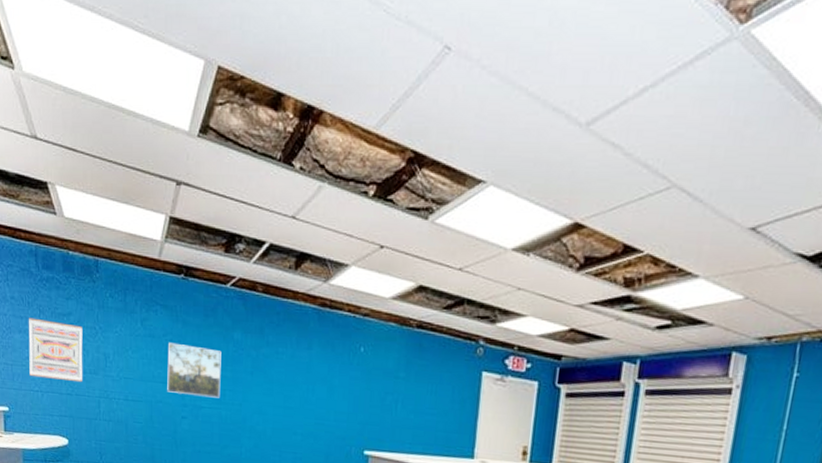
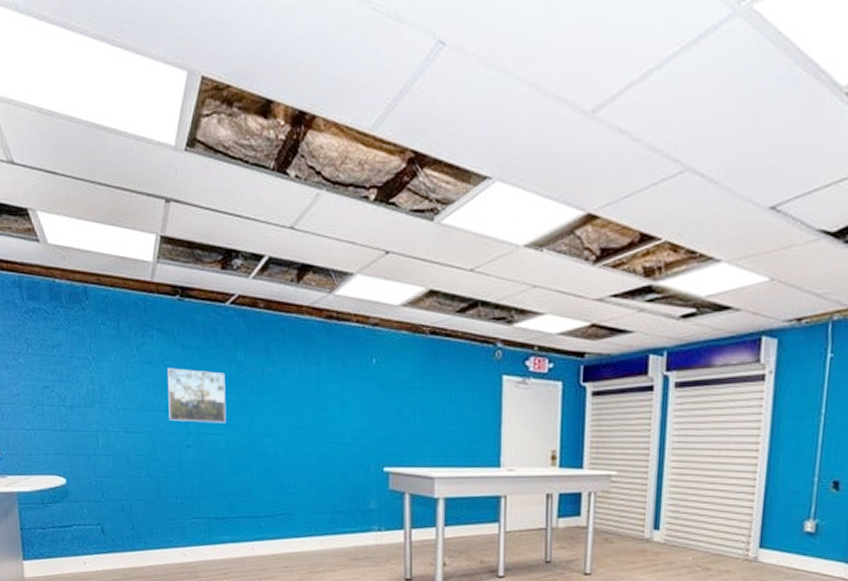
wall art: present [28,317,83,383] -> none [15,352,78,417]

